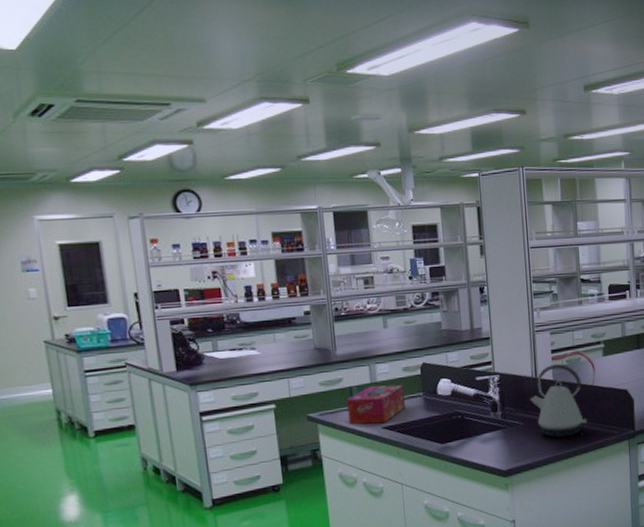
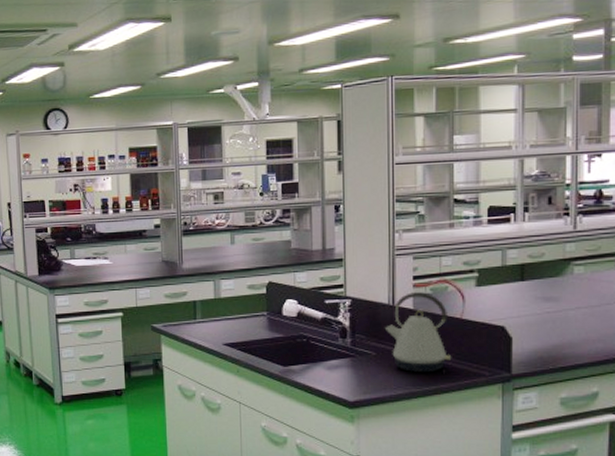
tissue box: present [347,384,405,425] -> none [190,301,248,339]

